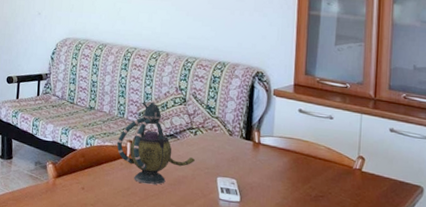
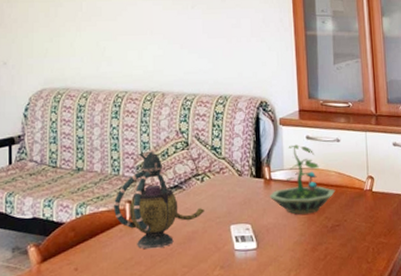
terrarium: none [256,115,323,181] -> present [269,144,336,214]

